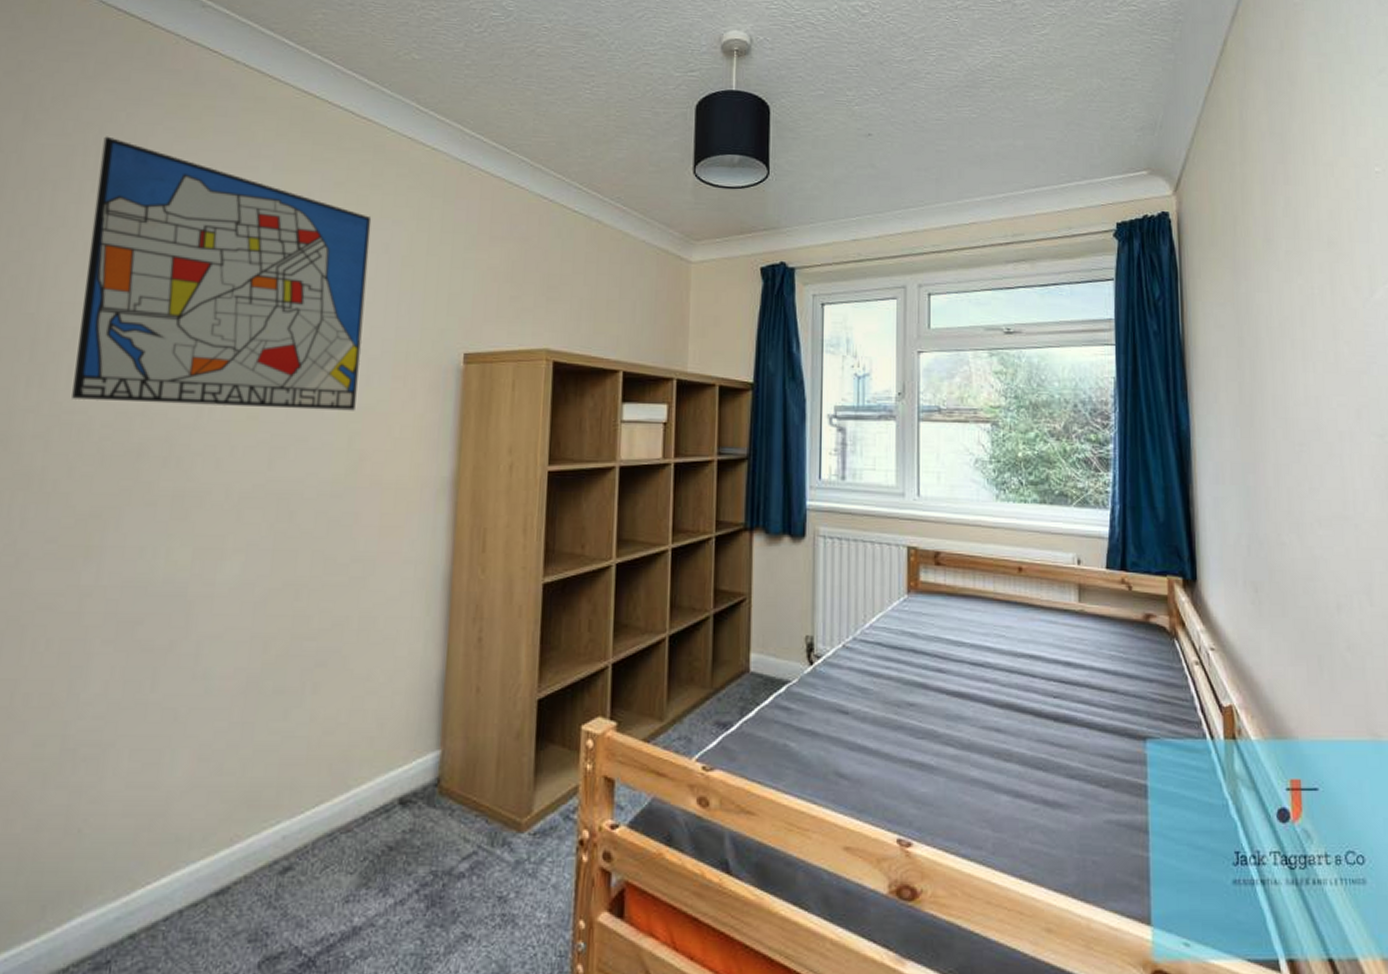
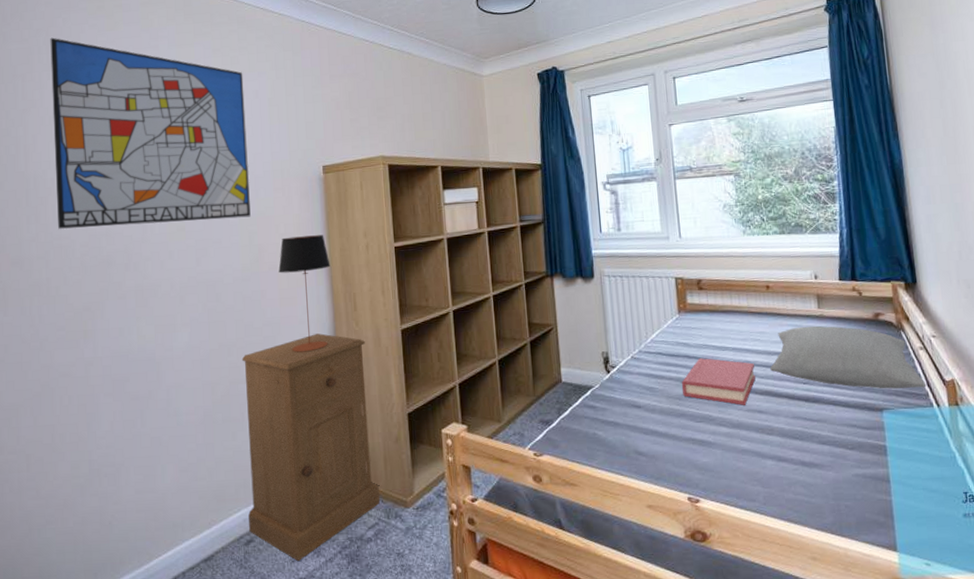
cabinet: none [289,579,491,901] -> present [241,333,380,561]
table lamp: none [383,443,457,603] -> present [278,235,331,353]
hardback book: none [904,654,995,720] -> present [682,358,755,405]
pillow: none [1015,623,1200,714] -> present [770,326,927,389]

